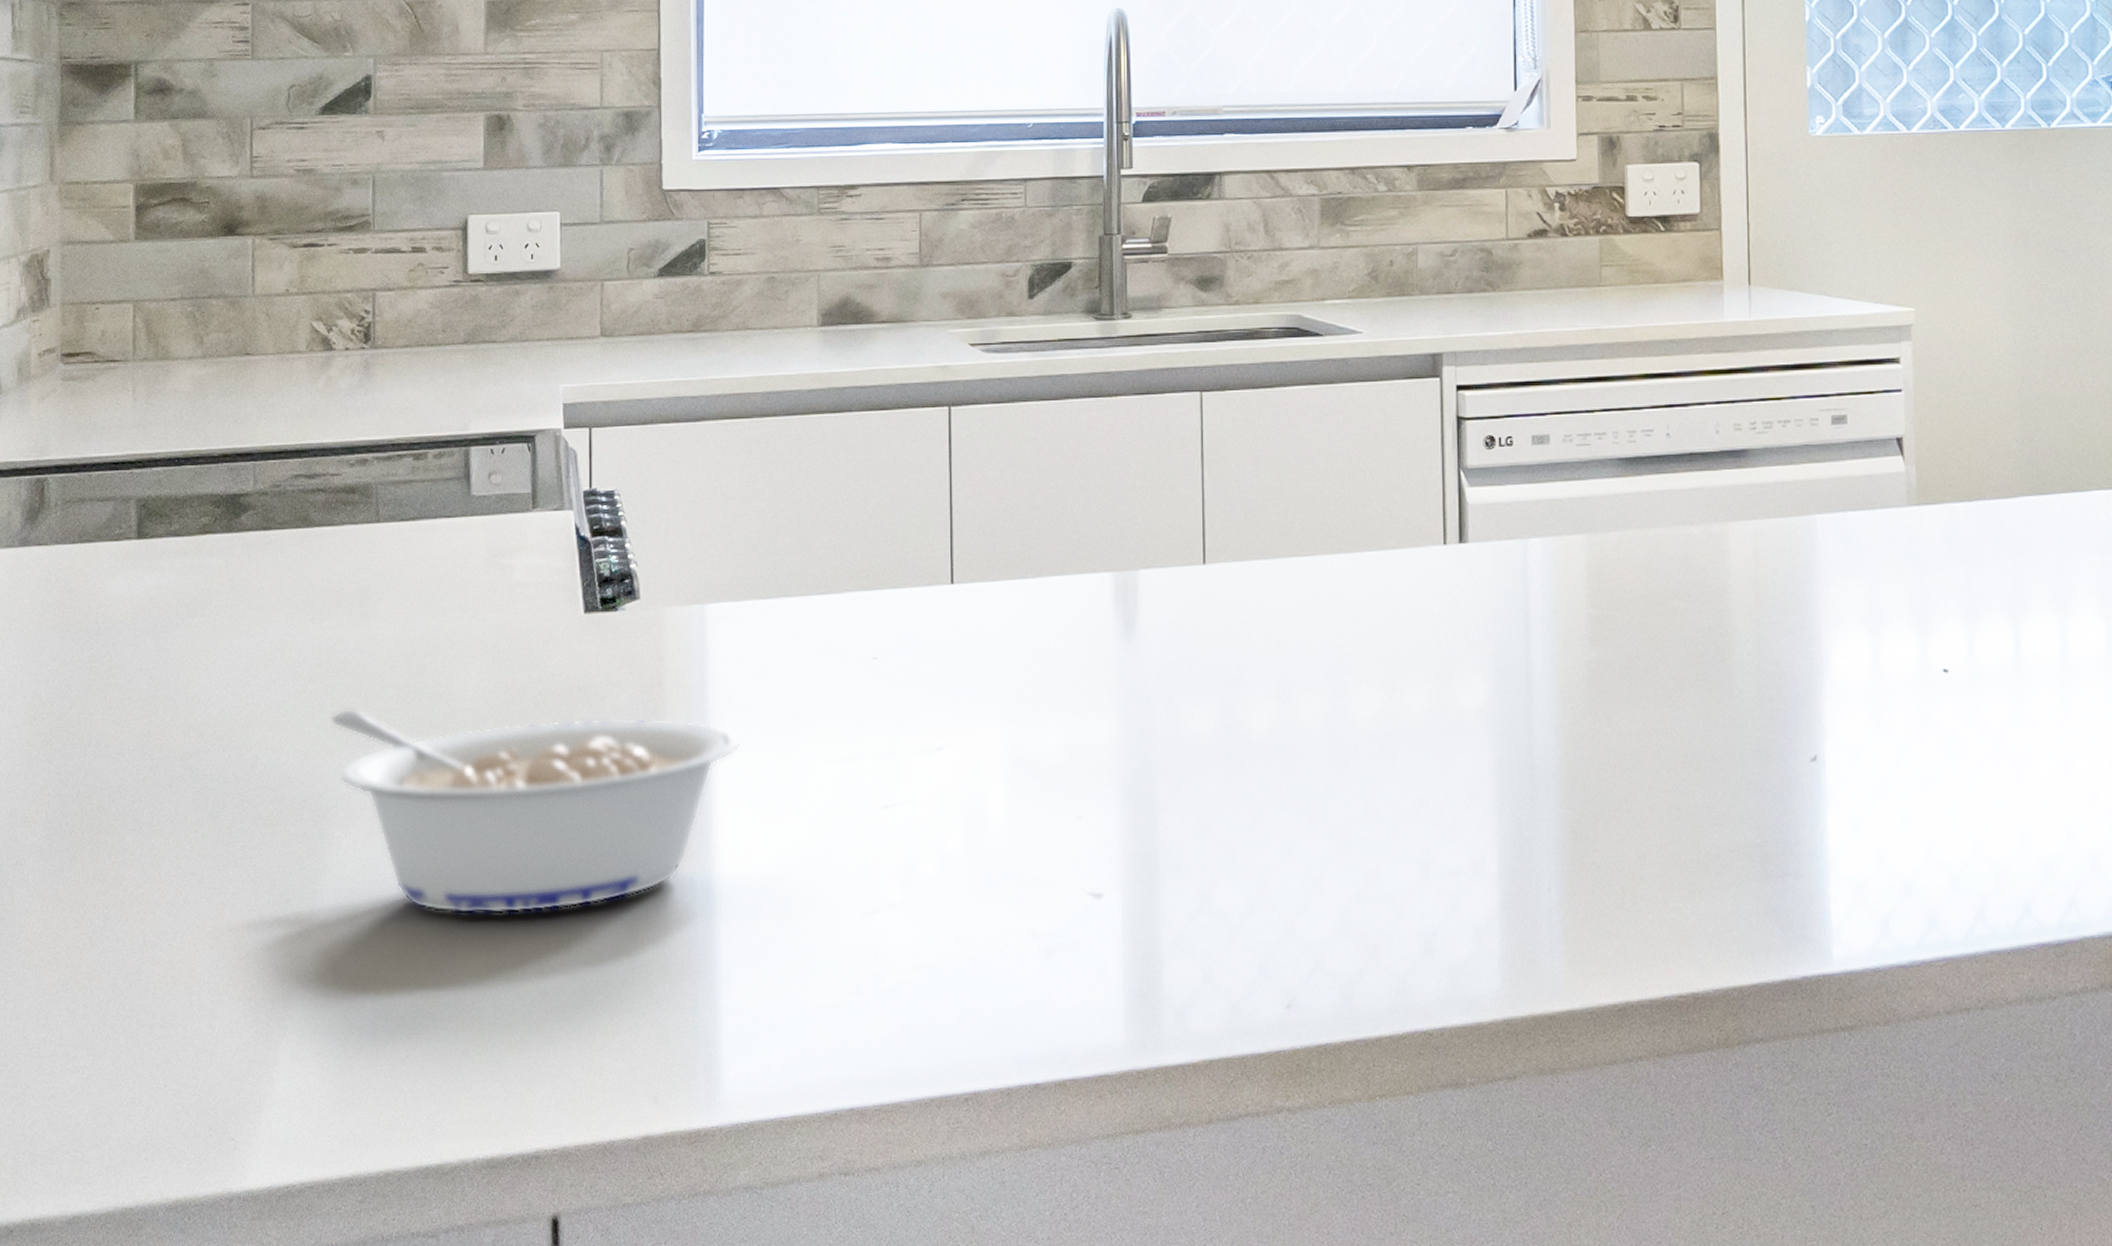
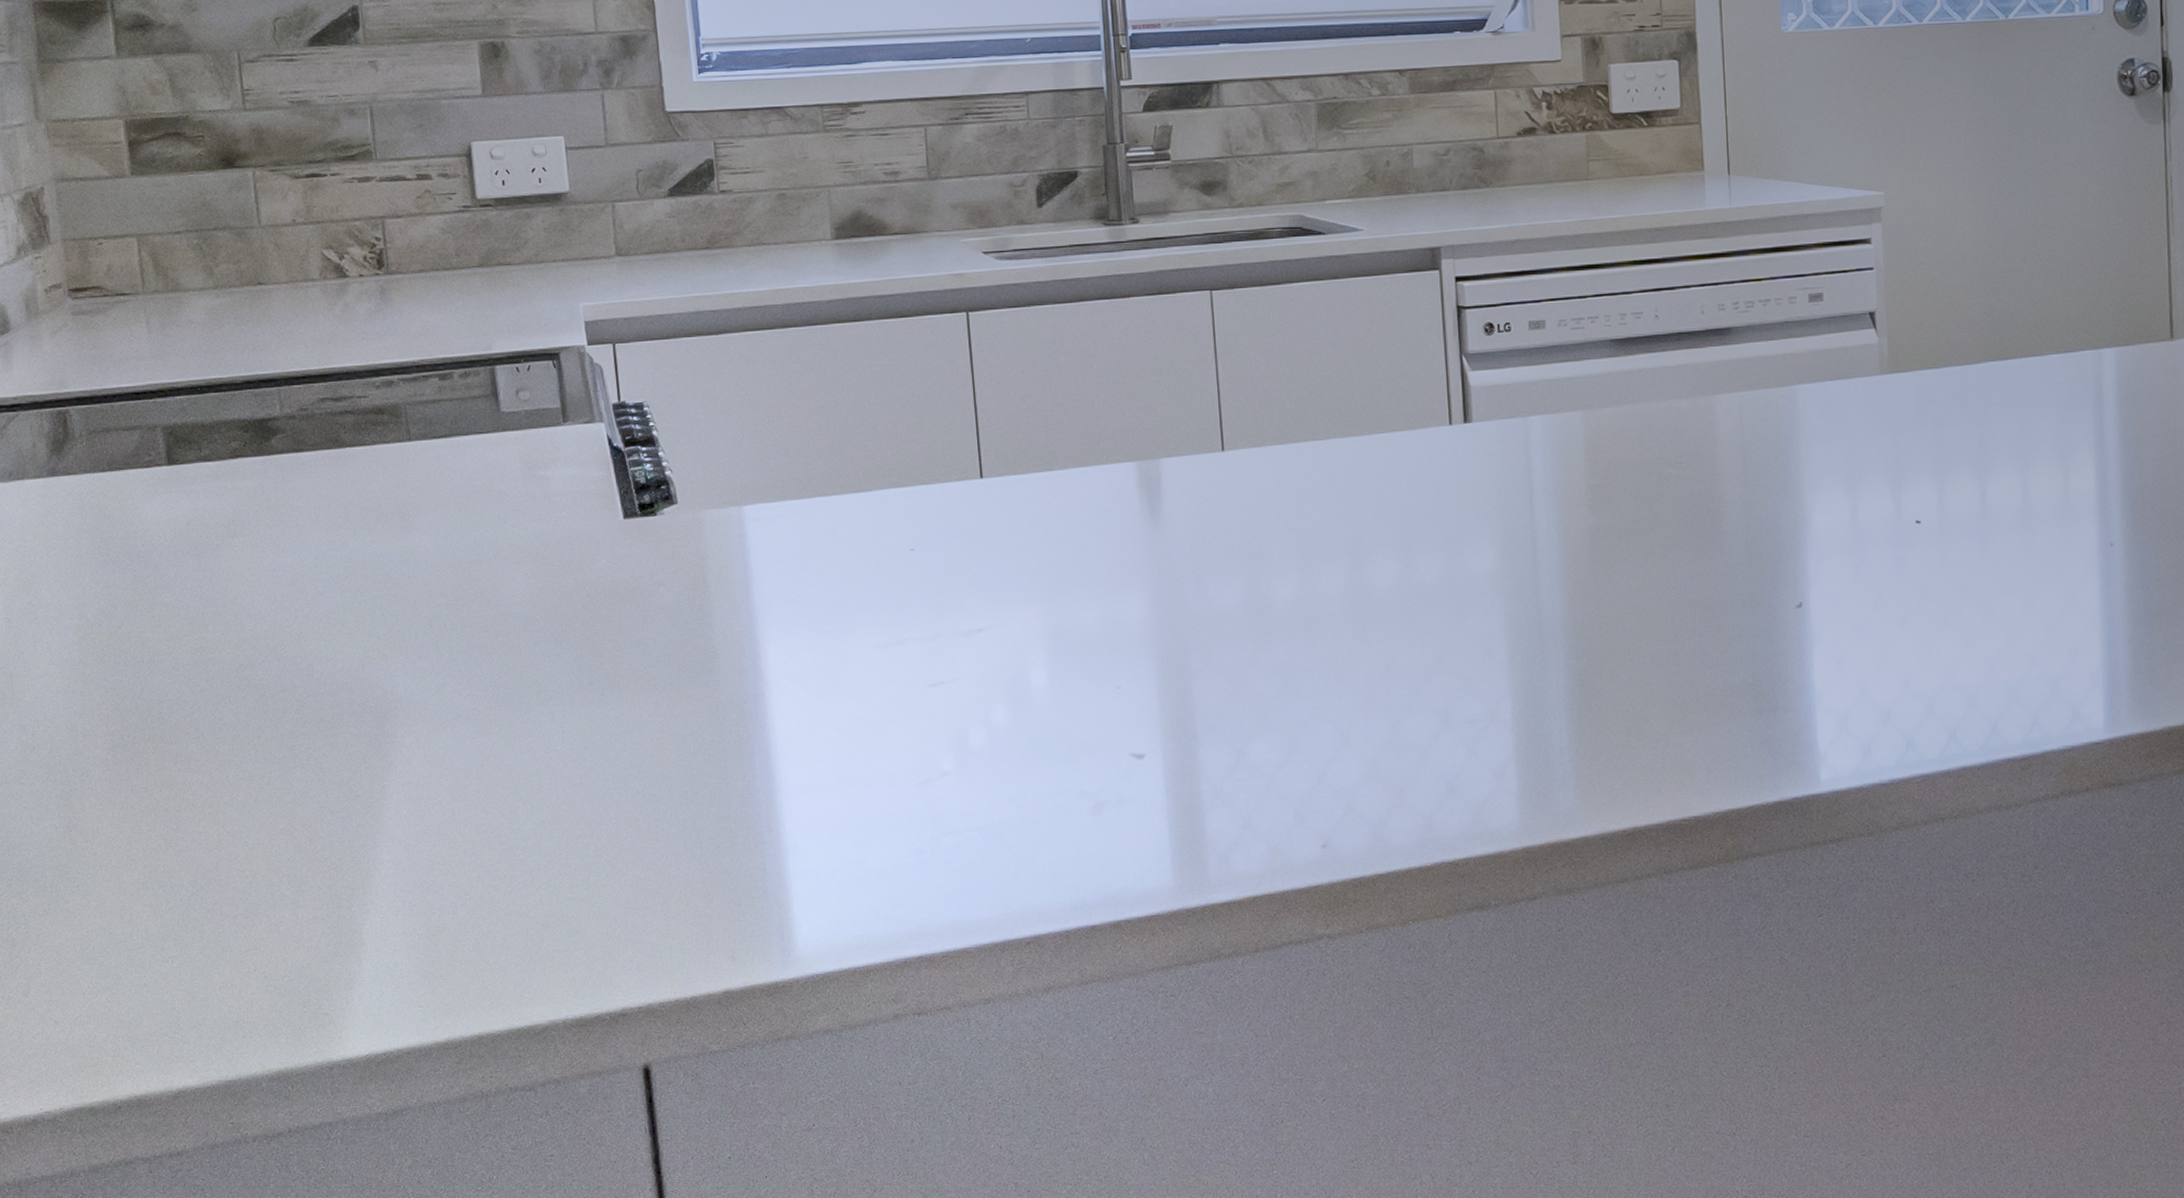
legume: present [330,708,740,915] -> none [382,614,787,801]

